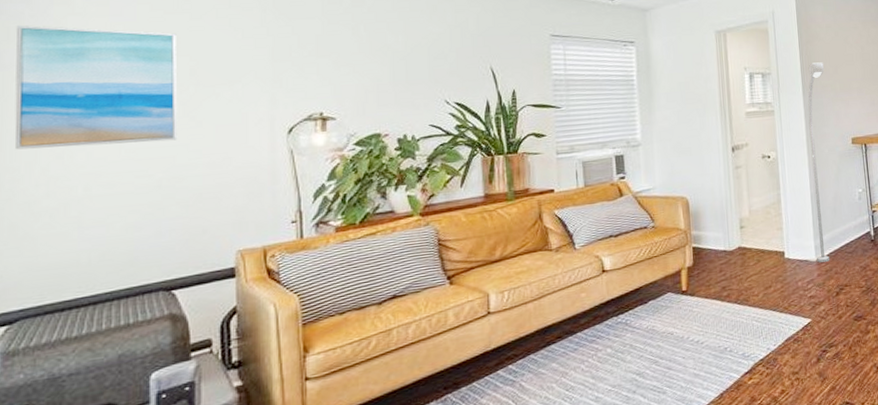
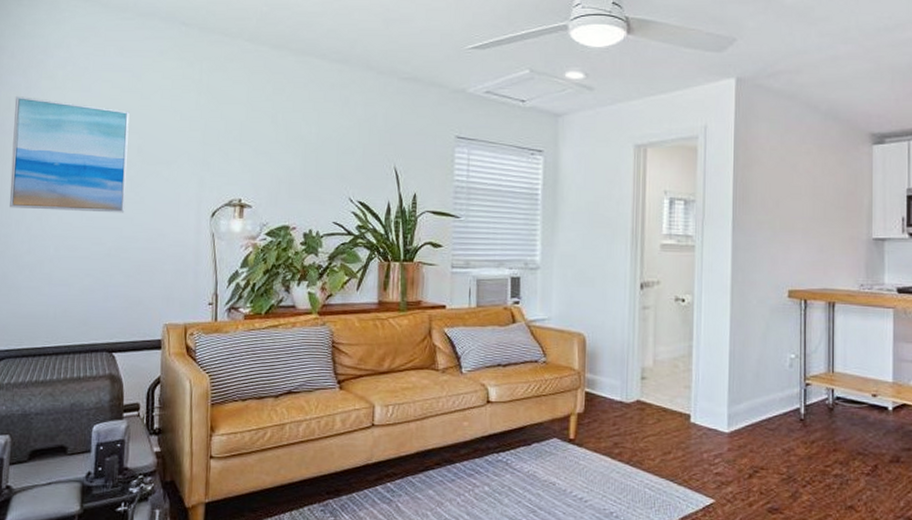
floor lamp: present [808,62,830,263] -> none [729,192,762,437]

